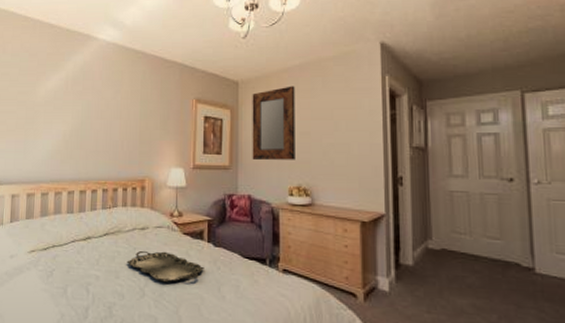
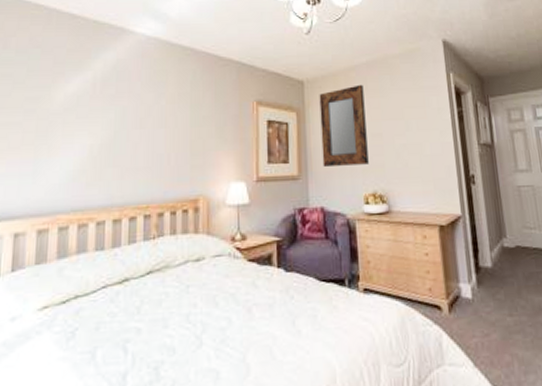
serving tray: present [126,250,204,282] -> none [177,285,275,324]

